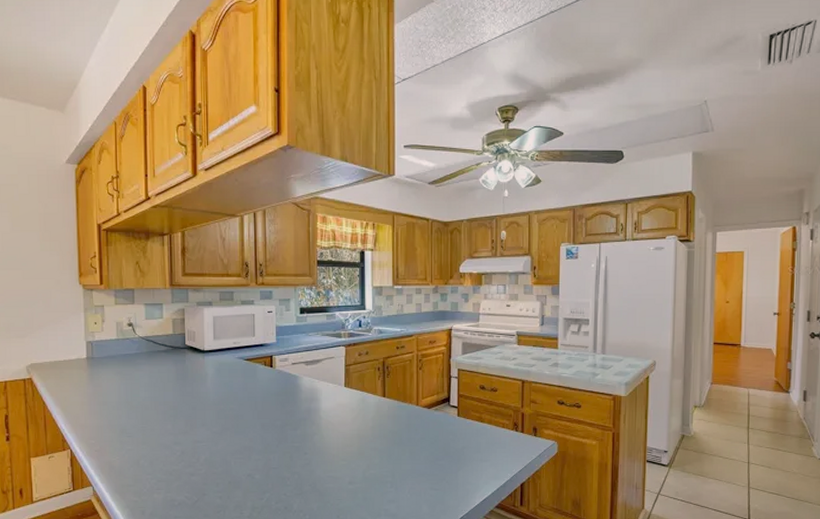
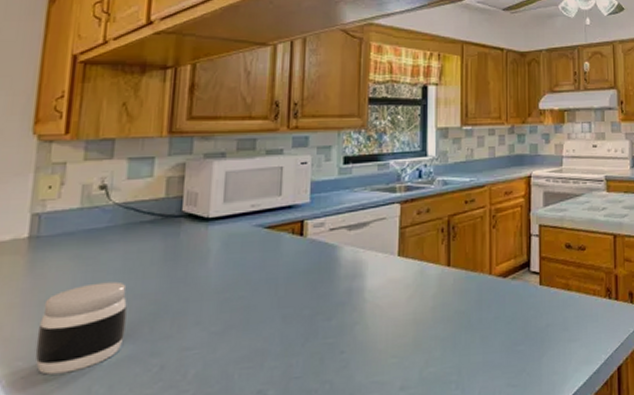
jar: none [101,392,156,451] -> present [35,281,127,375]

